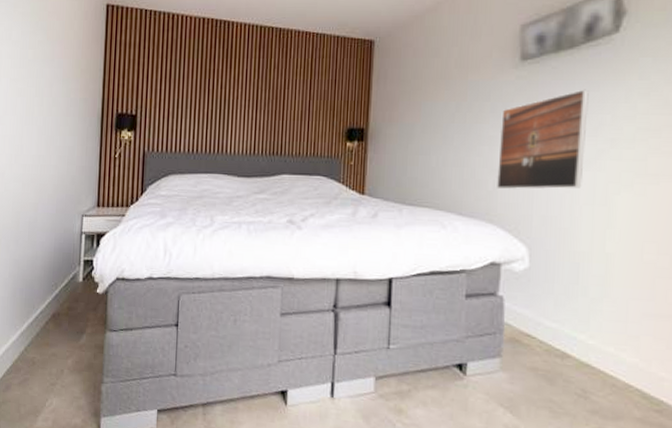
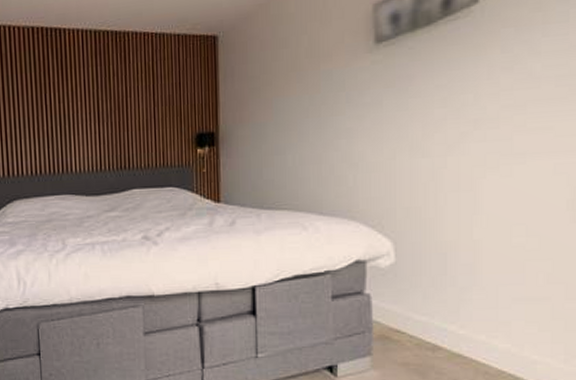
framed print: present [497,89,589,190] -> none [357,68,449,184]

